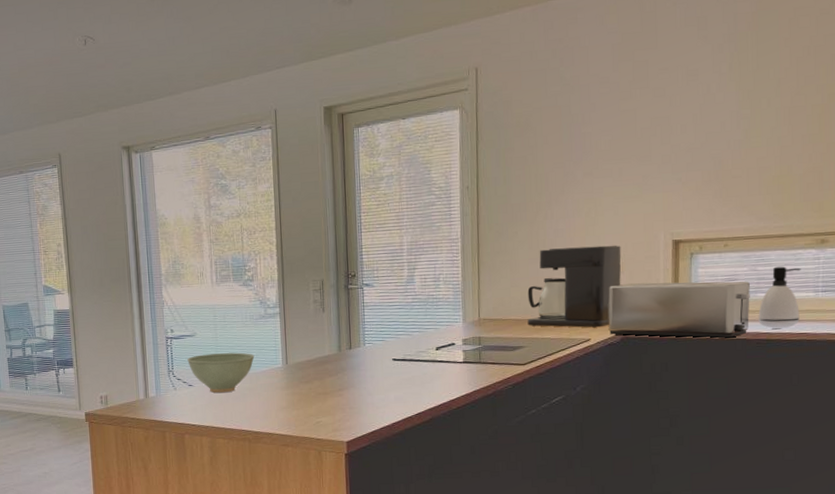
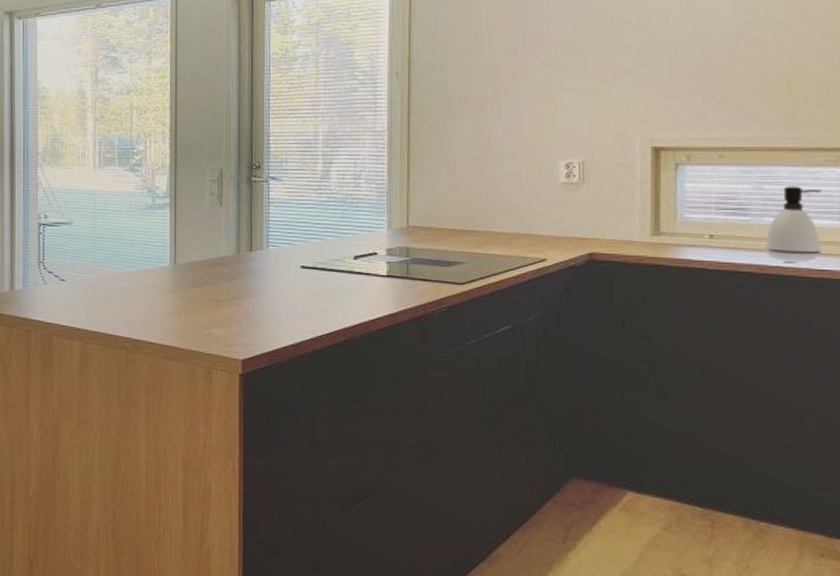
bowl: present [187,352,255,393] -> none [61,246,138,292]
coffee maker: present [527,245,622,328] -> none [467,148,587,246]
toaster: present [608,281,750,339] -> none [569,194,754,270]

